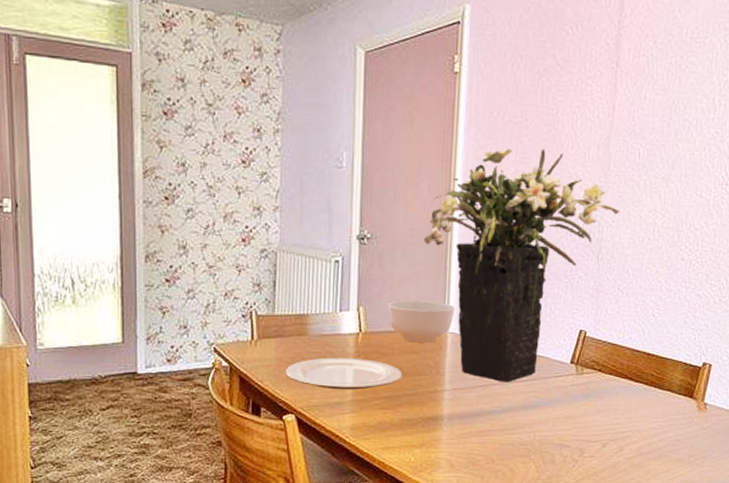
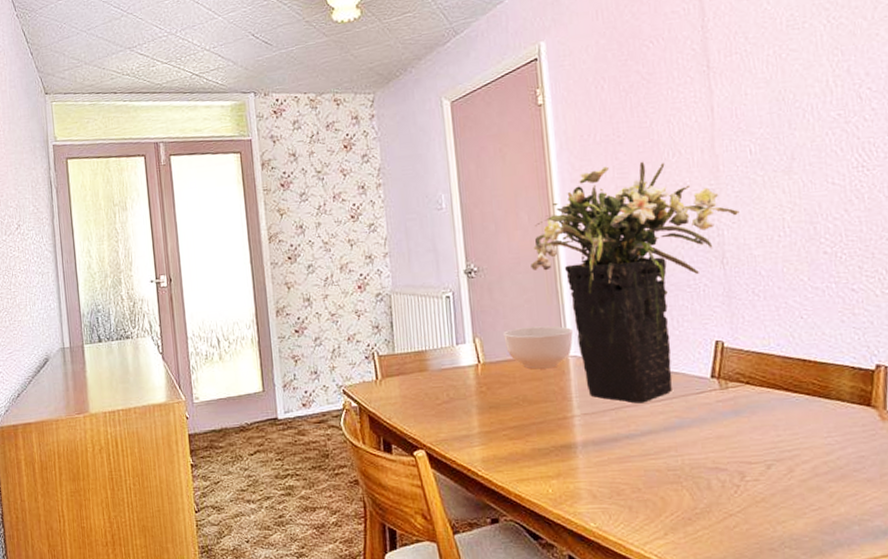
plate: present [284,357,403,390] -> none [410,389,528,423]

